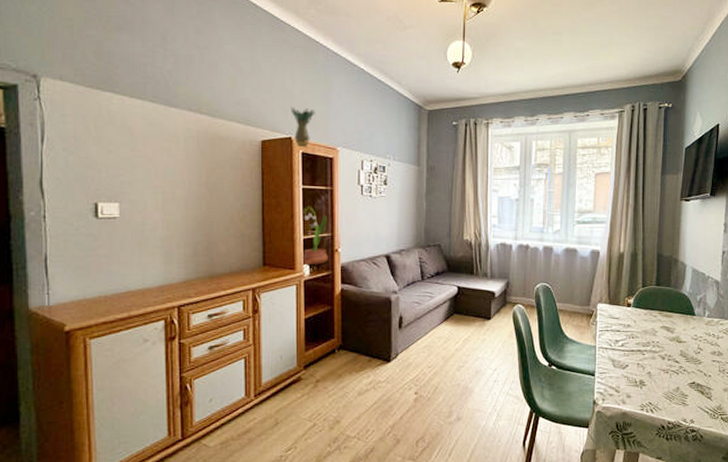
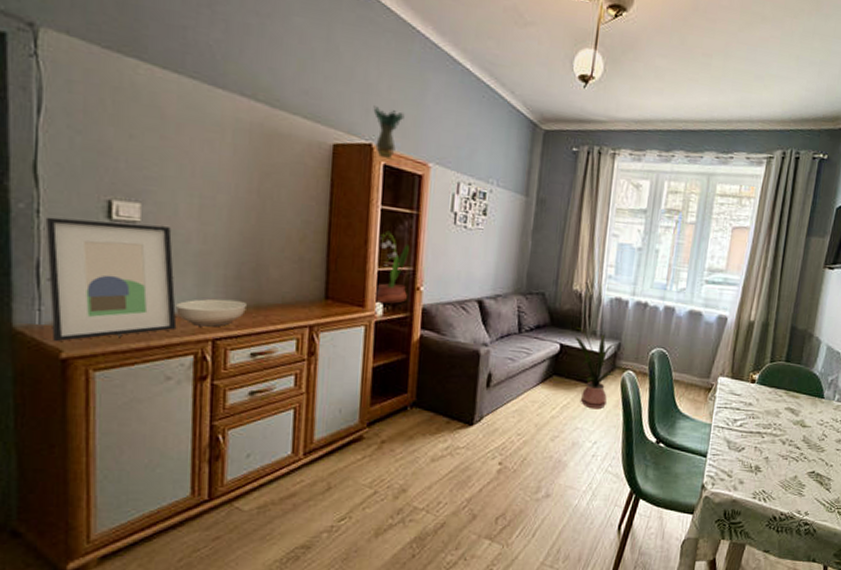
picture frame: none [50,218,150,318] -> present [45,217,177,342]
bowl: none [148,273,204,296] -> present [174,298,248,327]
house plant: none [469,271,508,339] -> present [575,328,617,408]

